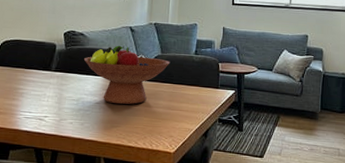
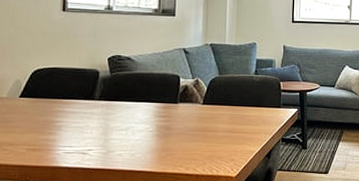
fruit bowl: present [83,45,171,105] -> none [131,68,229,131]

